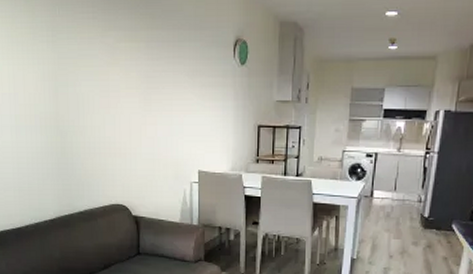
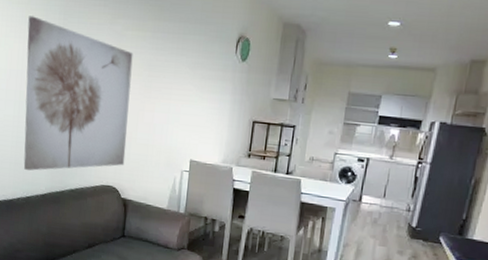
wall art: none [15,35,132,196] -> present [23,16,133,171]

